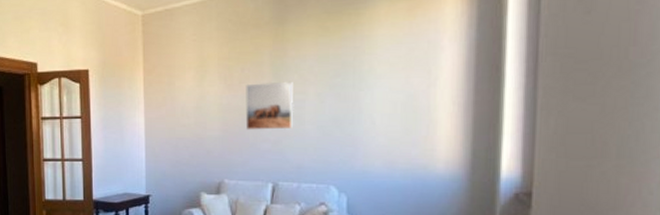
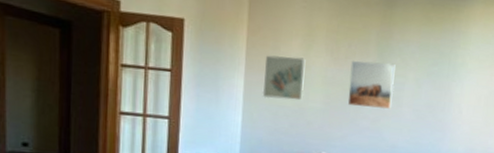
wall art: none [162,89,202,133] -> present [262,55,306,101]

